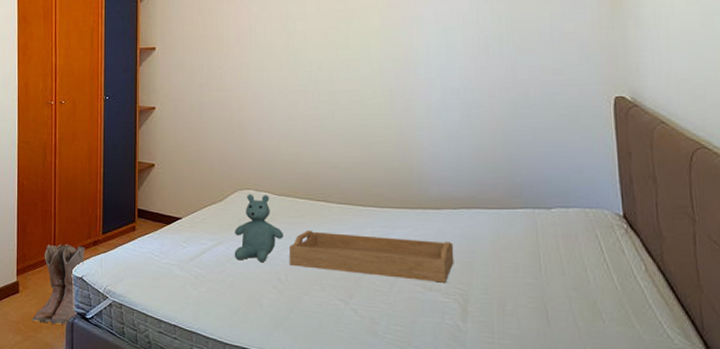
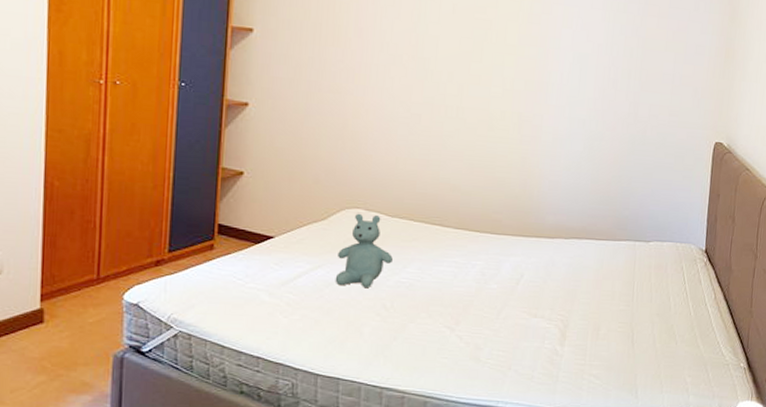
boots: present [31,243,86,325] -> none [61,262,145,360]
serving tray: present [290,230,454,283] -> none [397,254,562,310]

